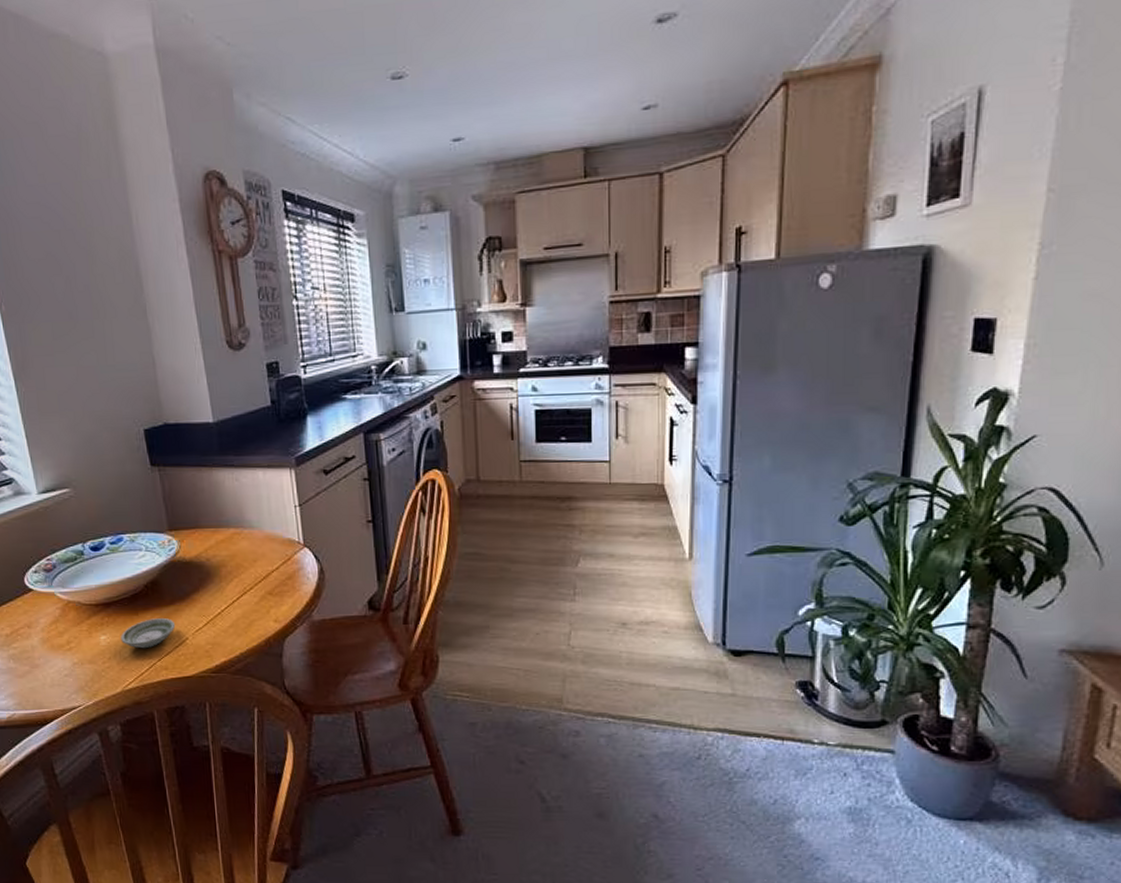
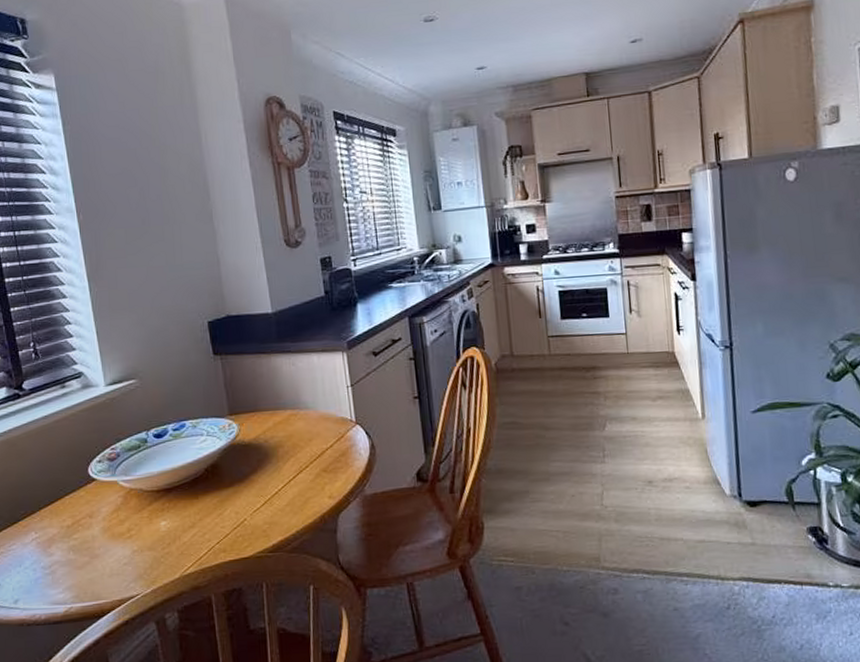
saucer: present [121,618,176,649] -> none [181,500,234,532]

